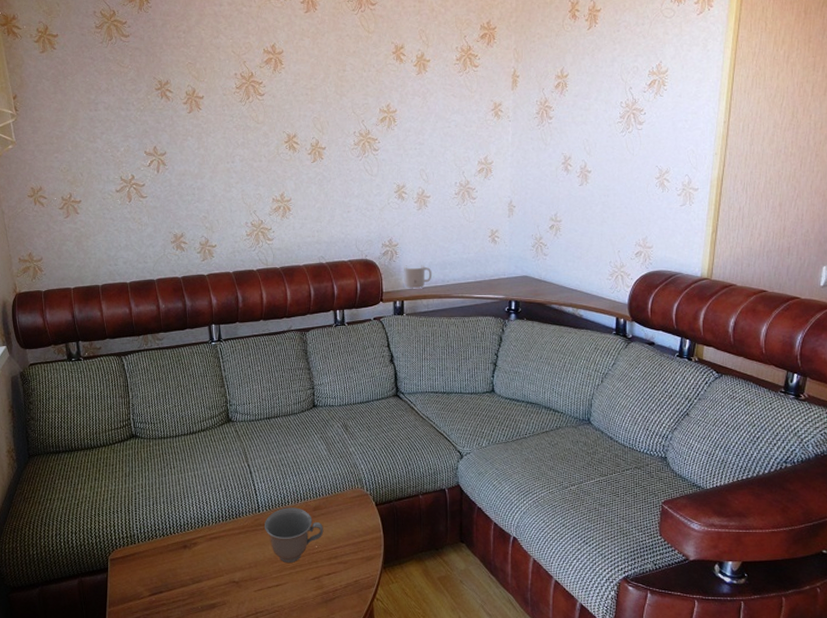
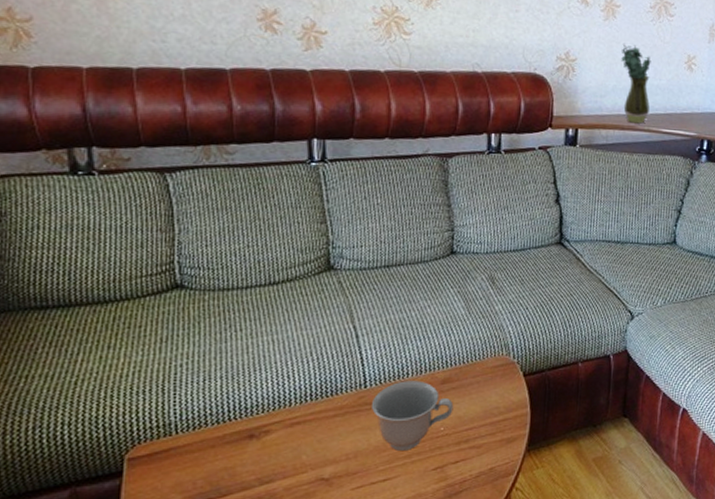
mug: present [404,264,432,289] -> none [580,86,616,116]
vase: none [434,227,462,292] -> present [621,44,651,124]

